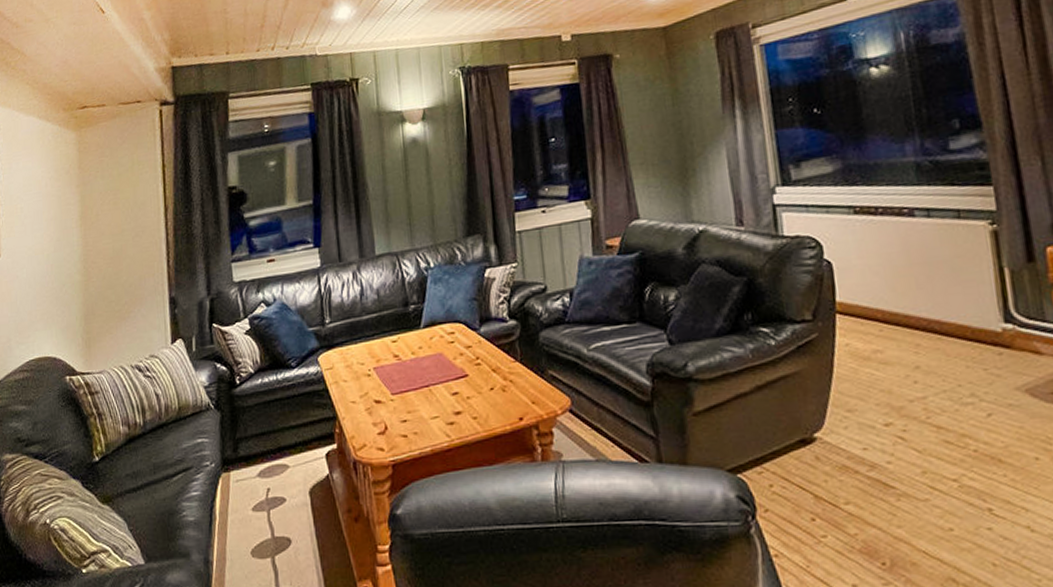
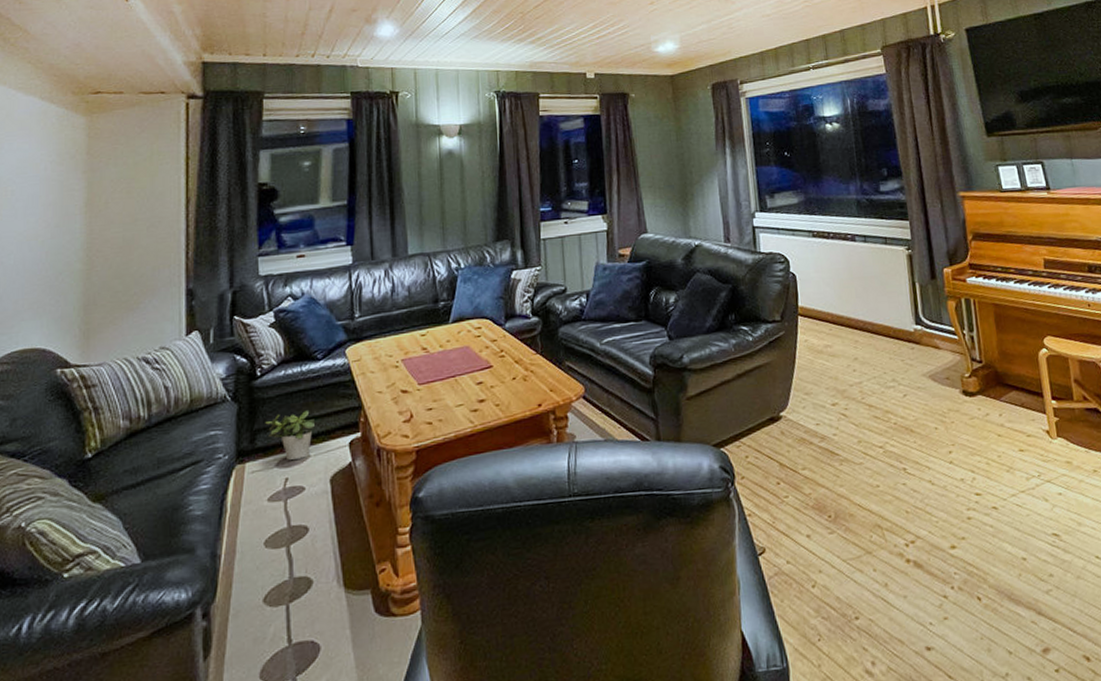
potted plant: none [246,420,292,470] -> present [265,411,315,460]

